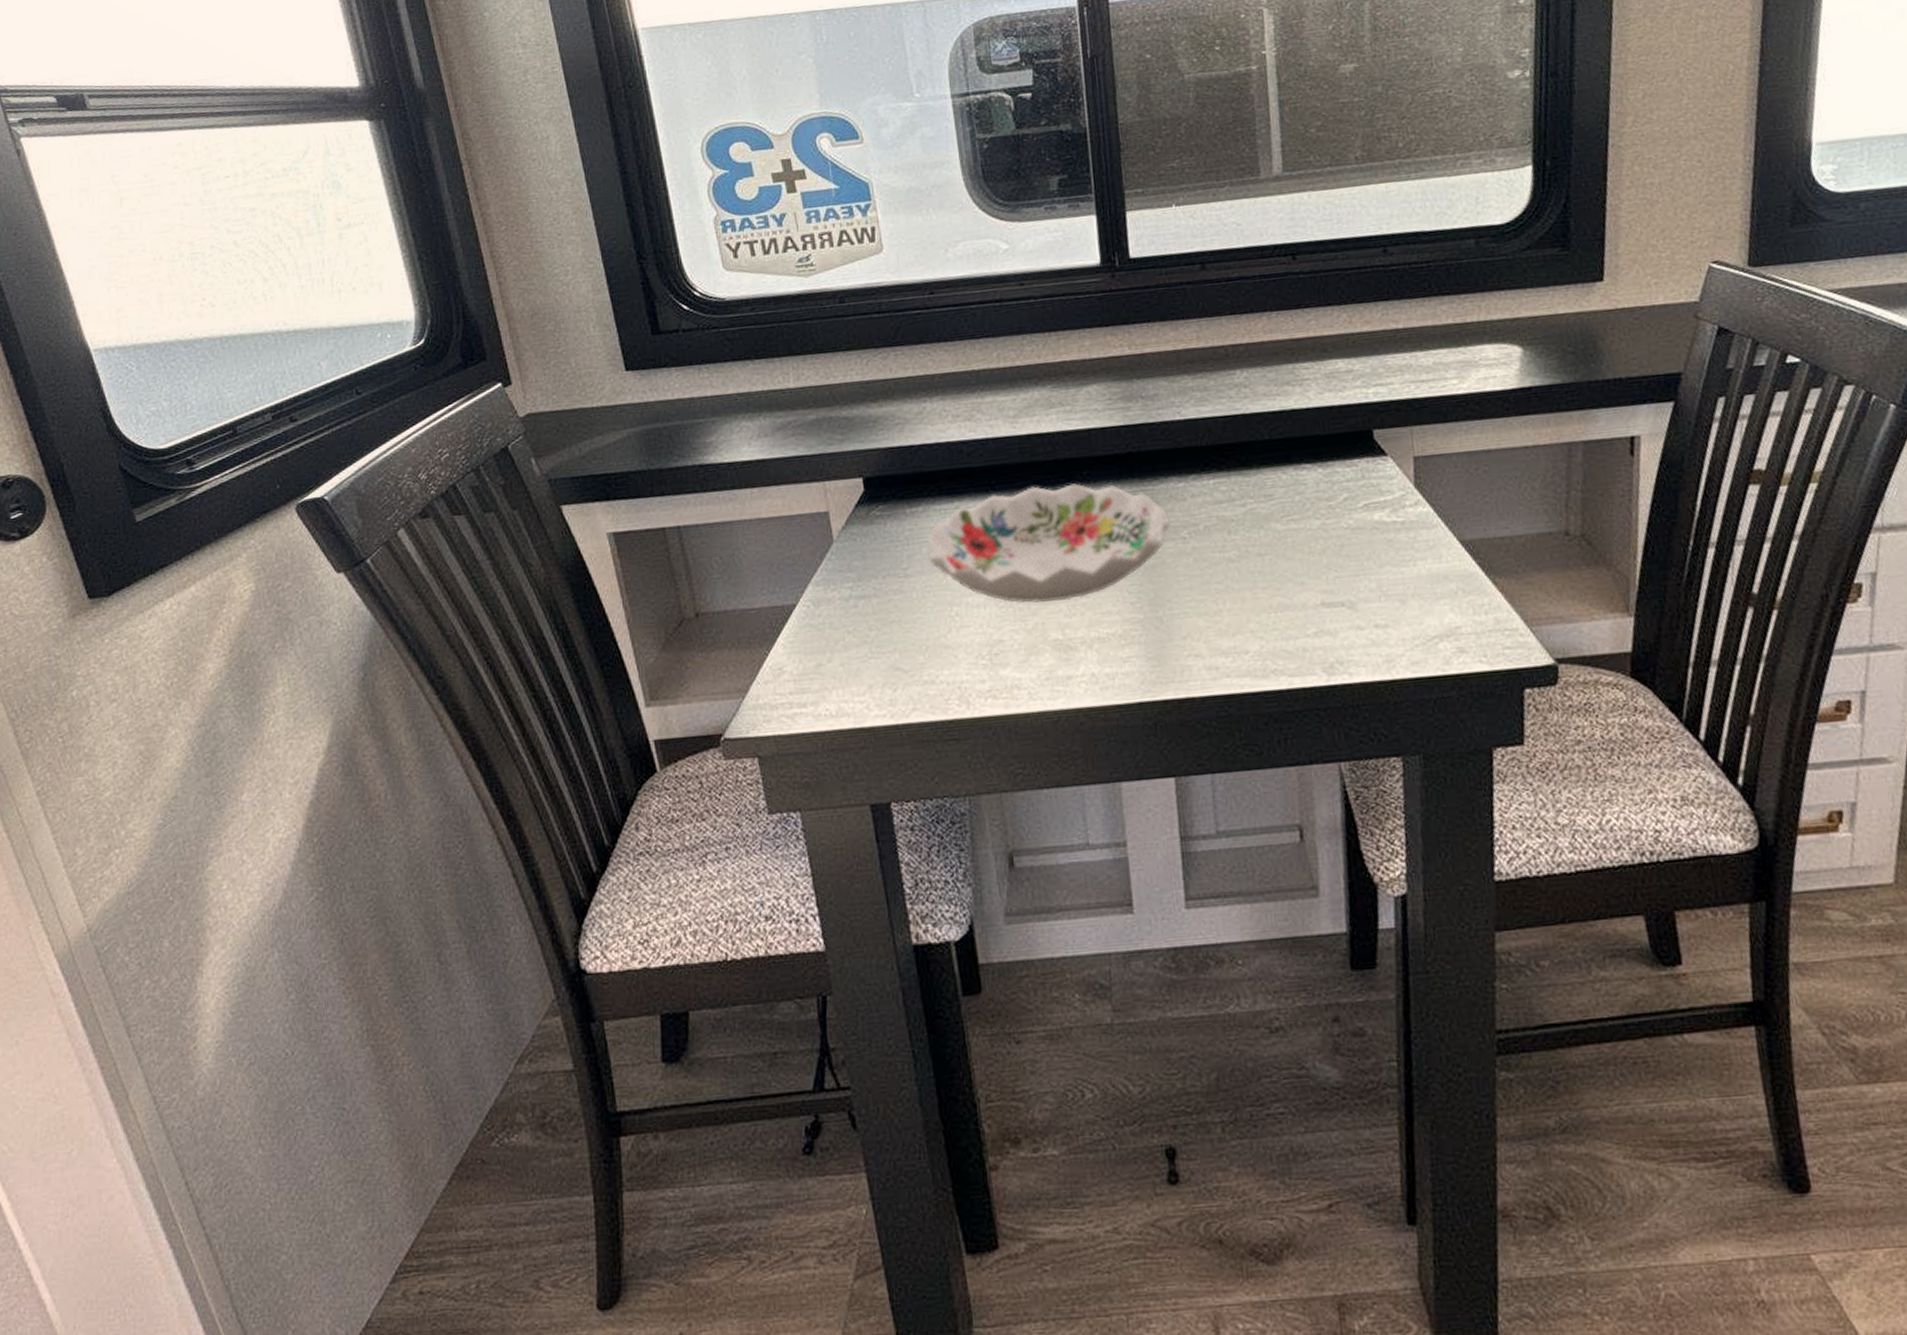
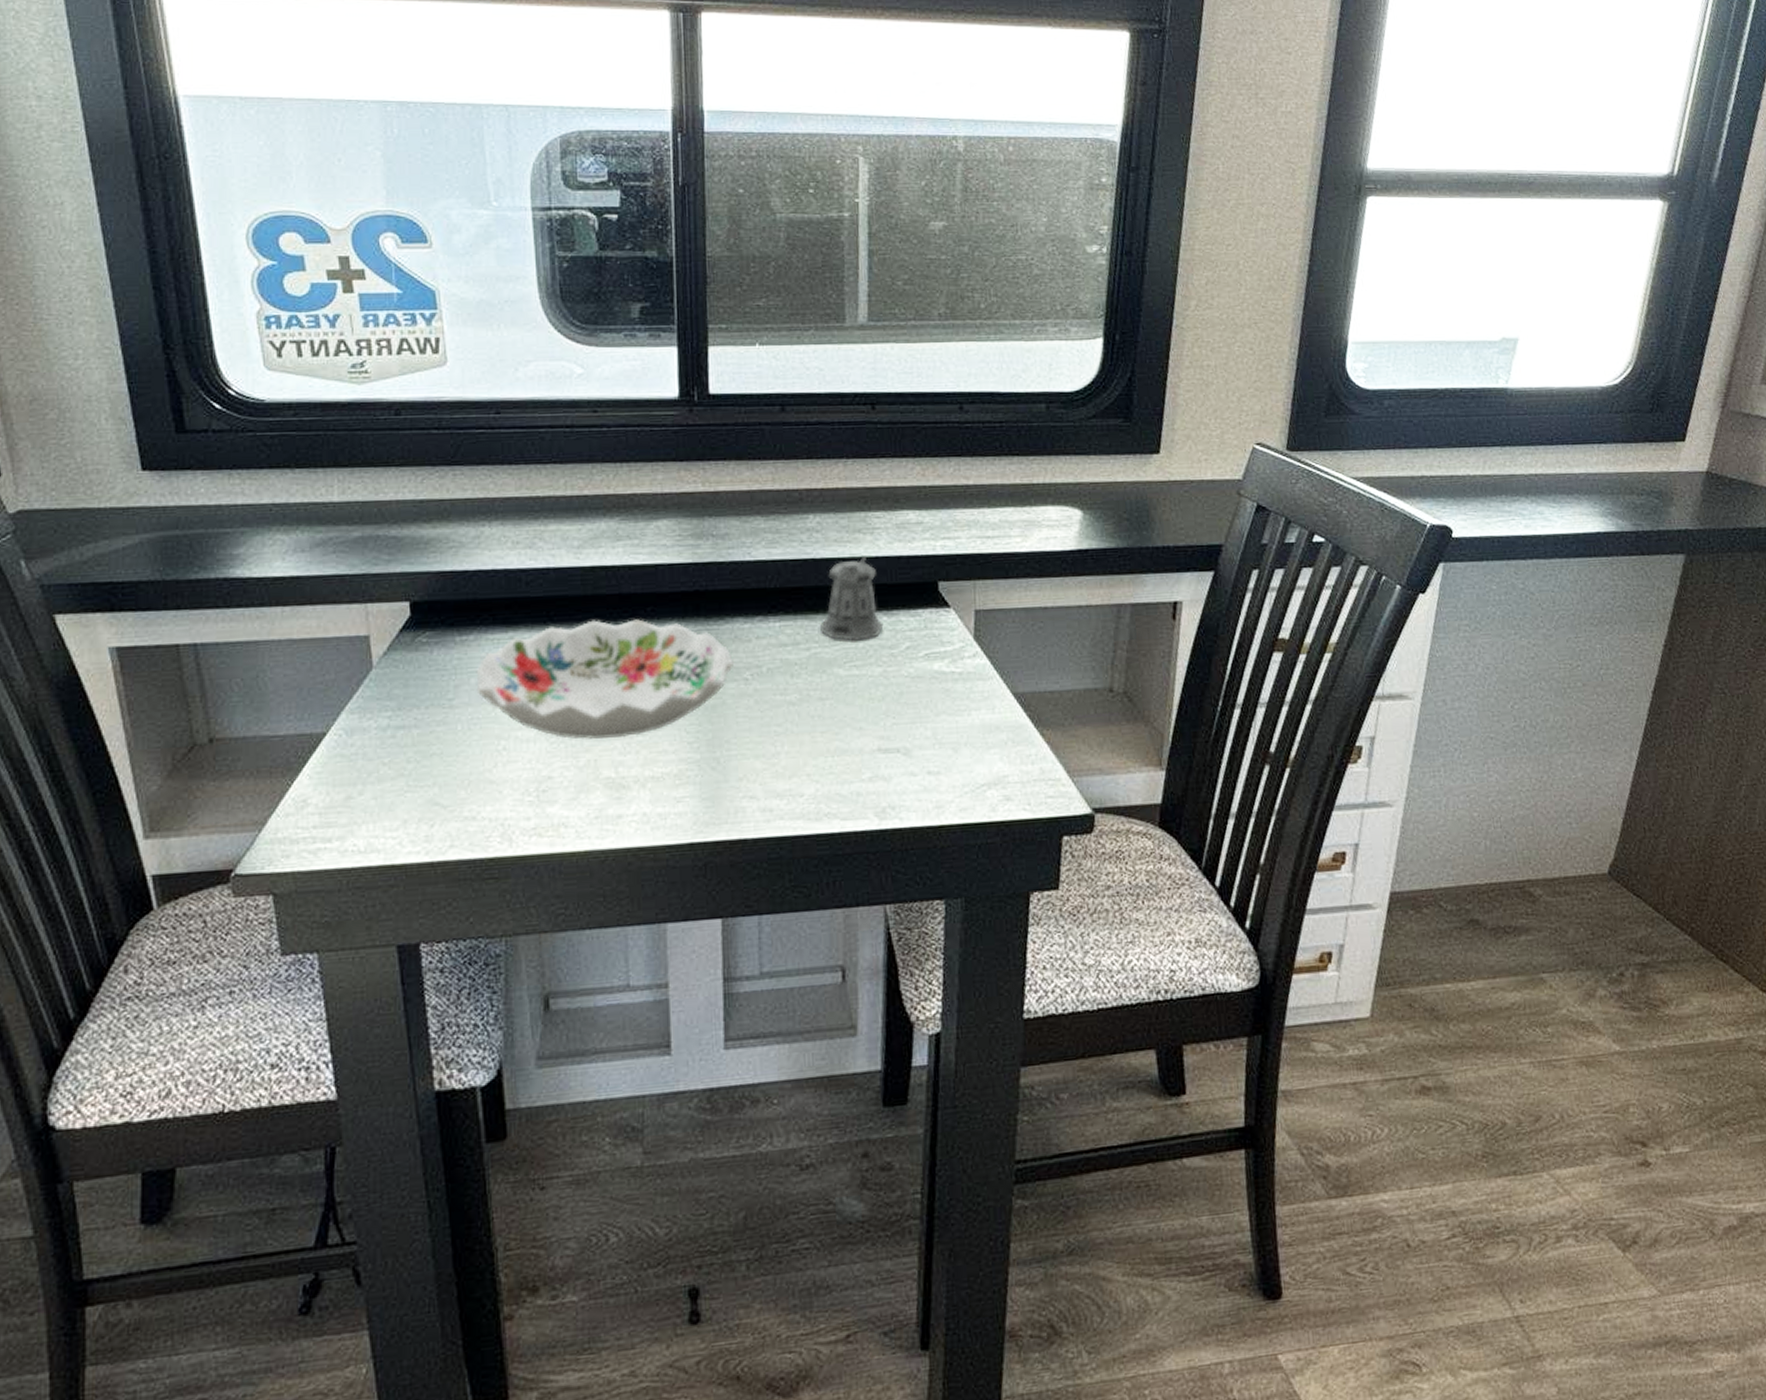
pepper shaker: none [1254,408,1319,496] -> present [820,556,884,642]

